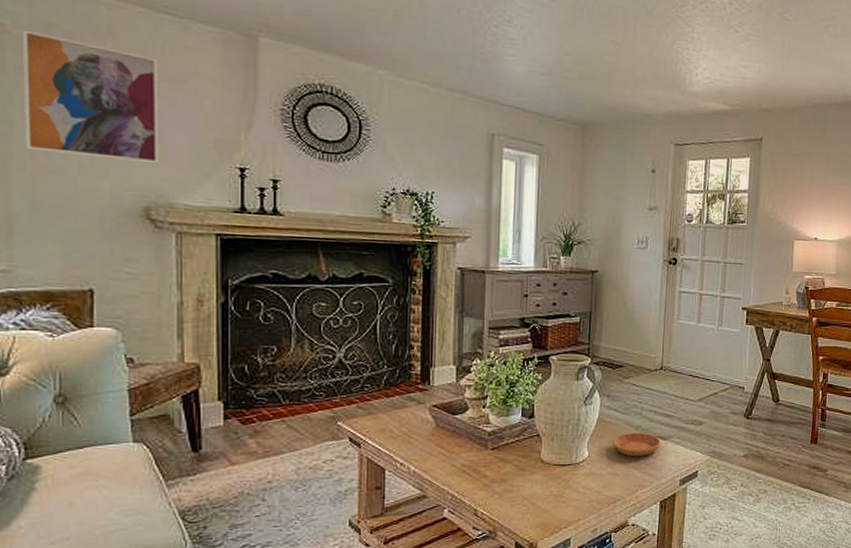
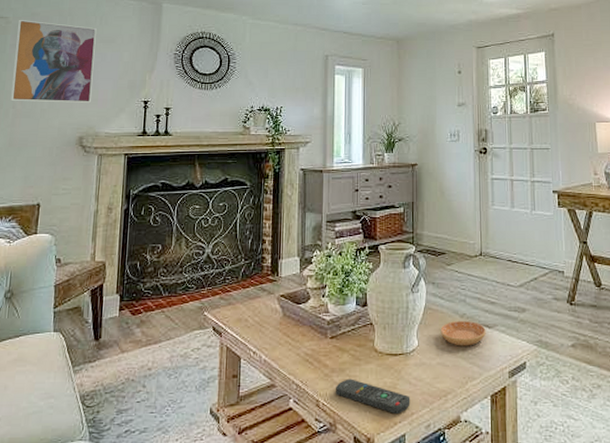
remote control: none [495,488,578,521] -> present [335,378,411,415]

